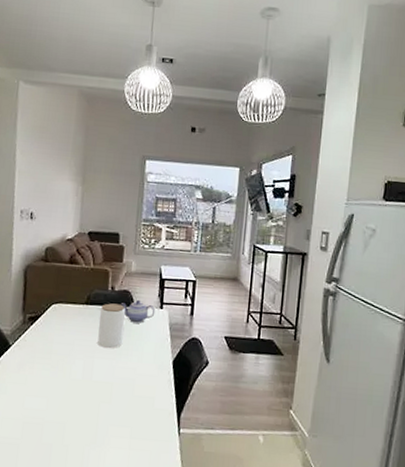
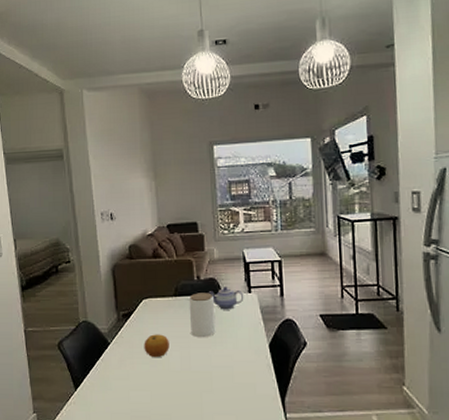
fruit: none [46,340,74,364] -> present [144,334,169,357]

